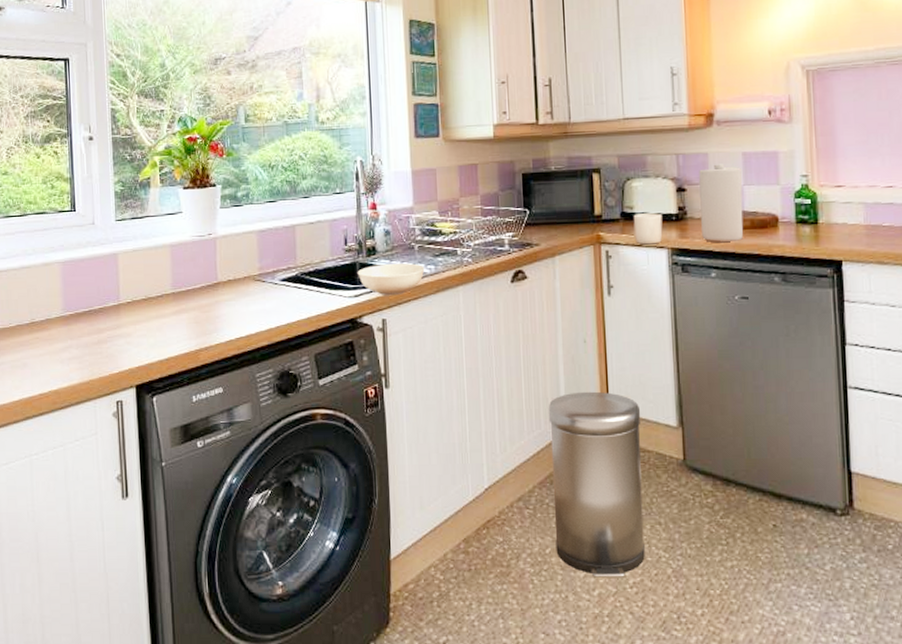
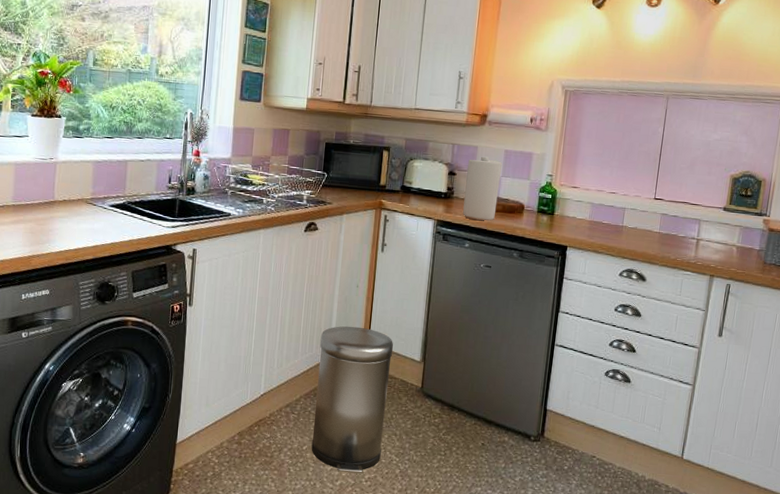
bowl: present [357,263,425,296] -> none [176,203,235,231]
mug: present [633,213,663,245] -> none [409,188,434,215]

